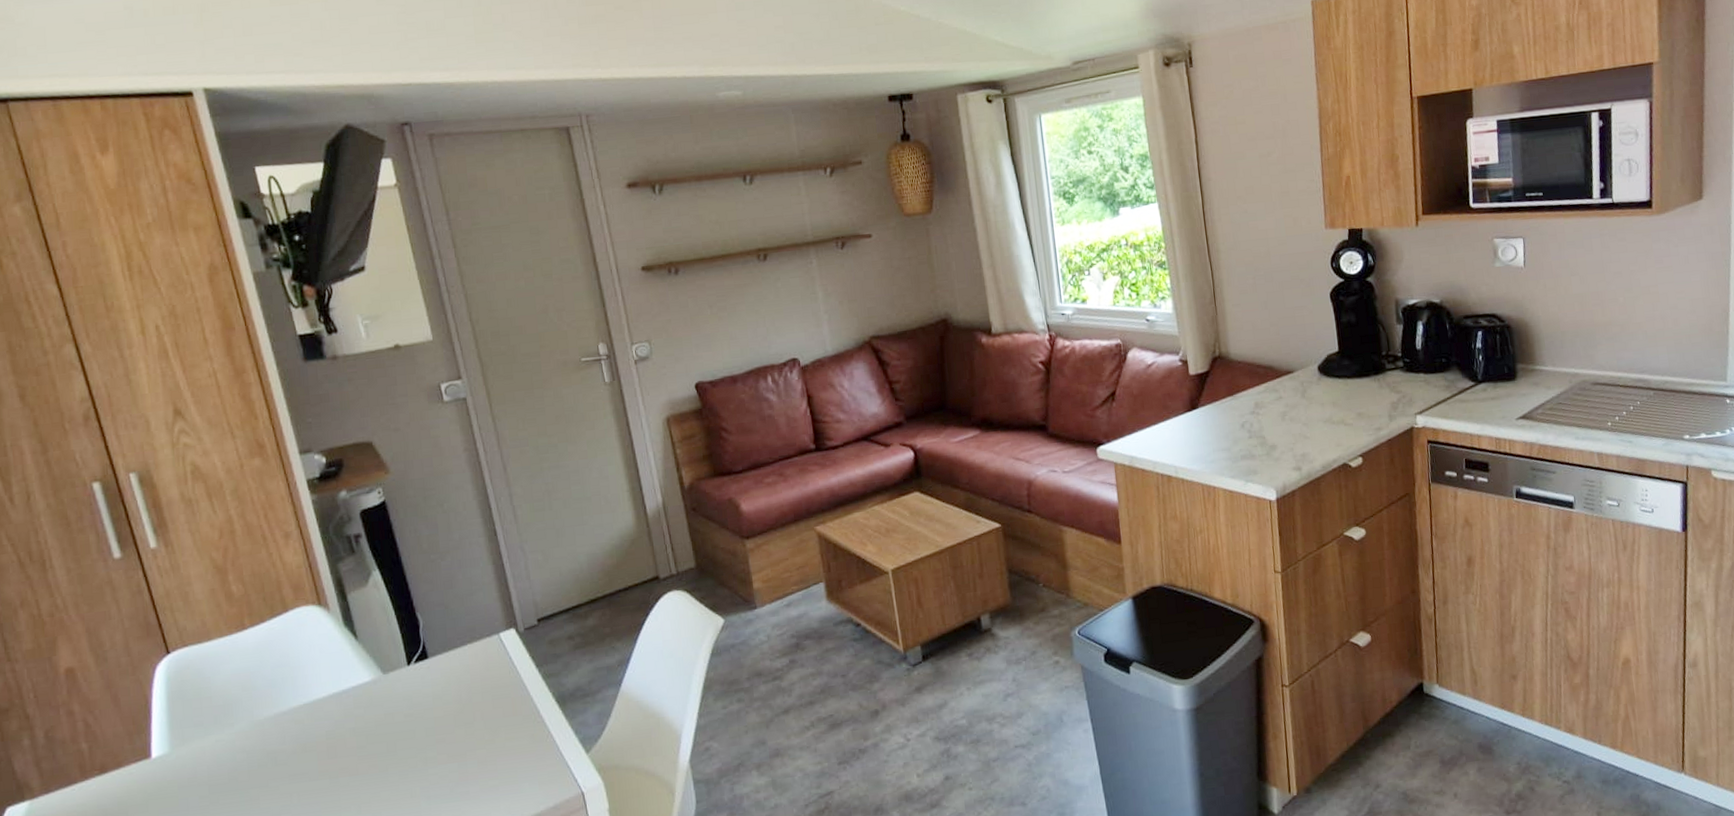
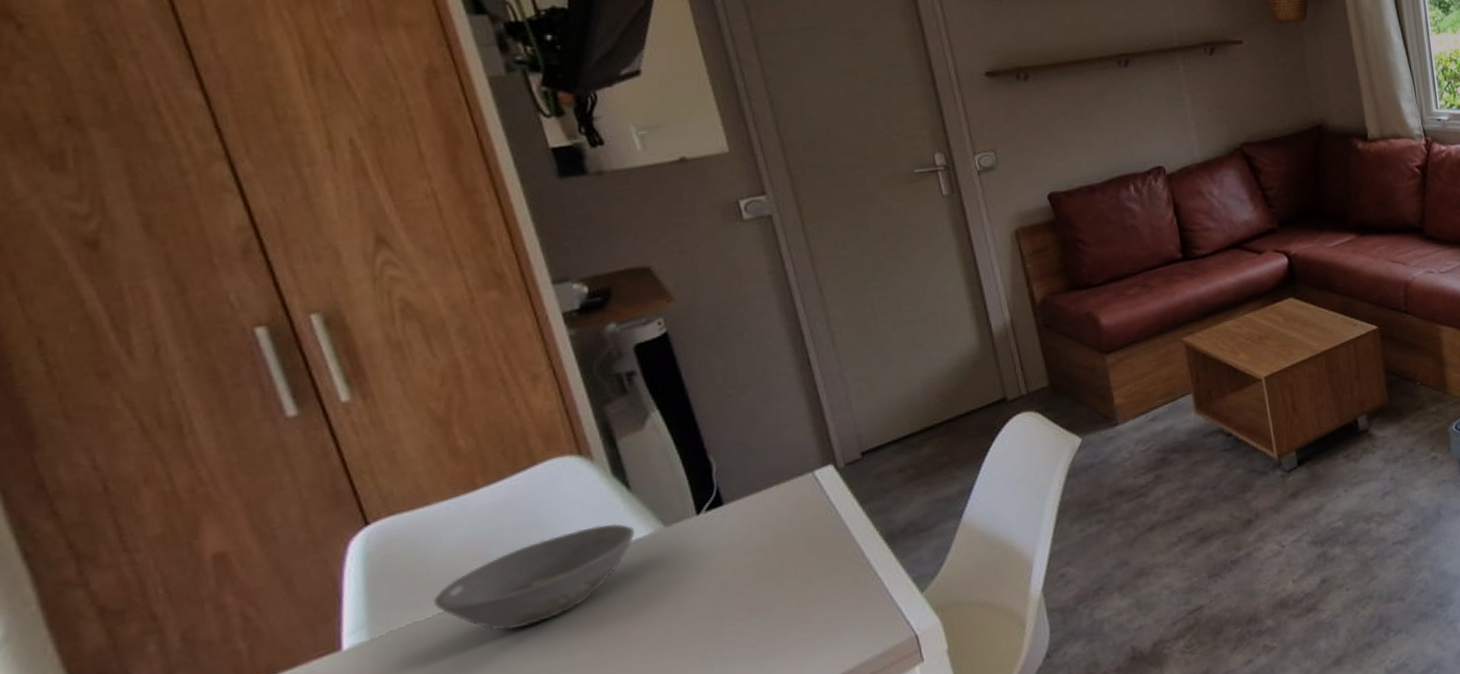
bowl: none [214,668,361,753] -> present [432,524,635,630]

